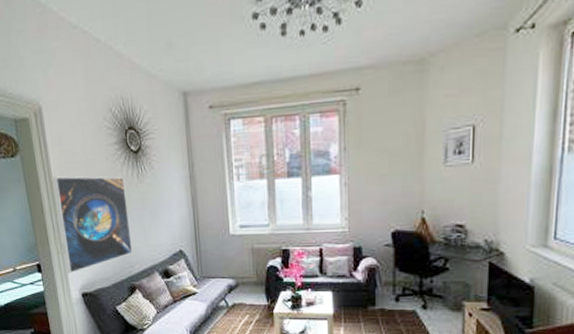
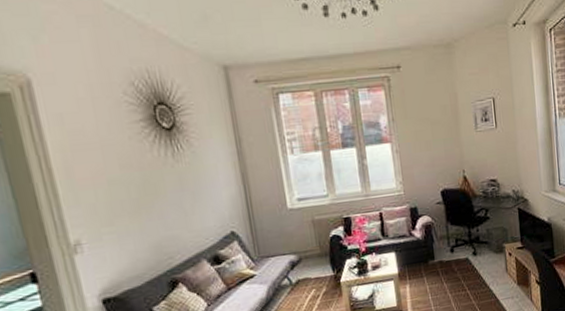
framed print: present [53,176,133,274] -> none [51,157,172,279]

